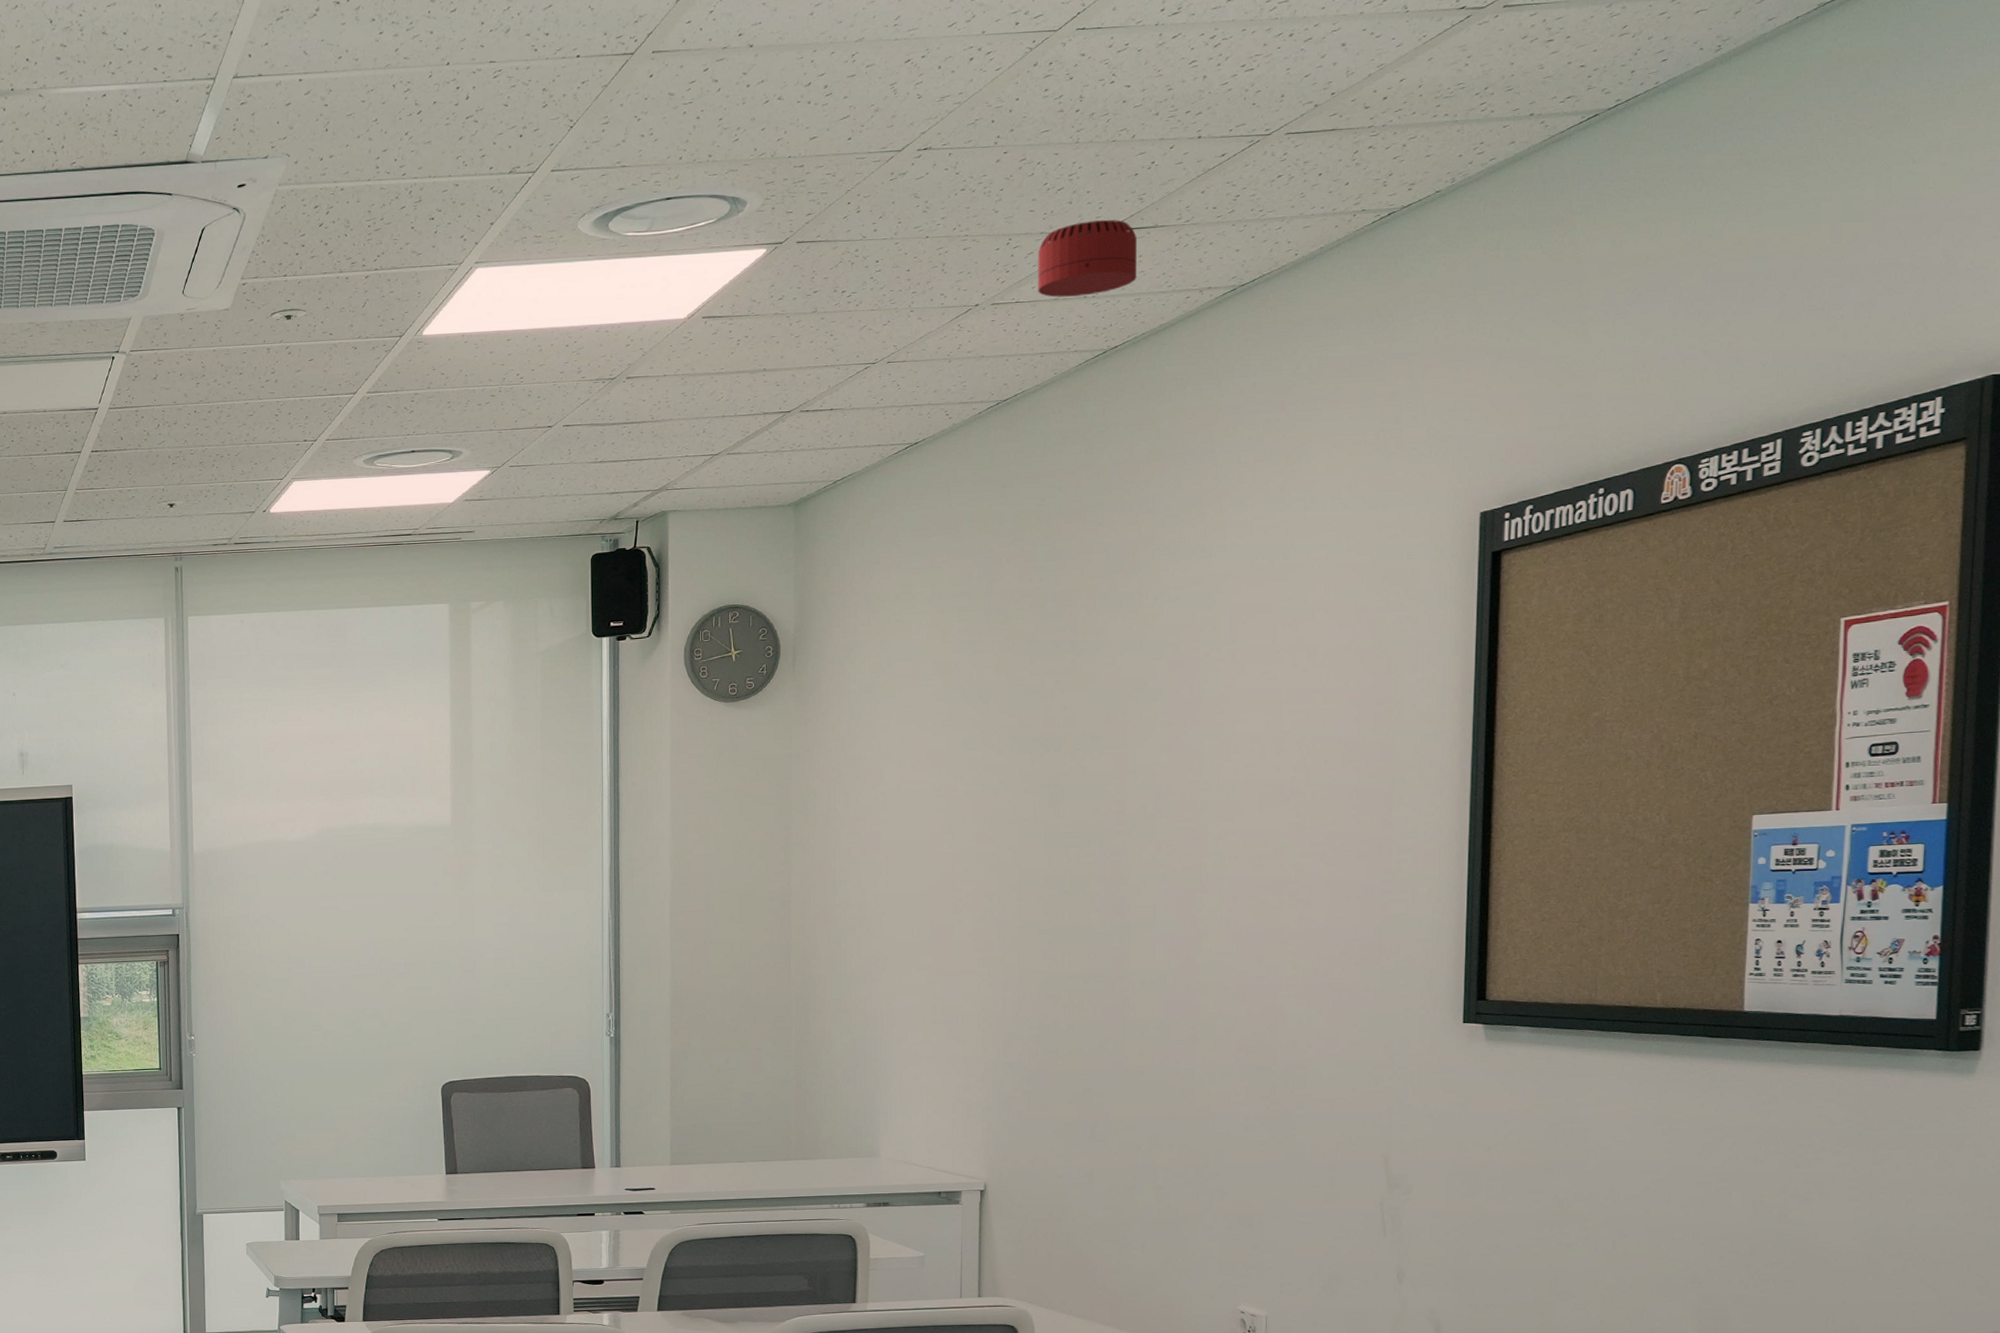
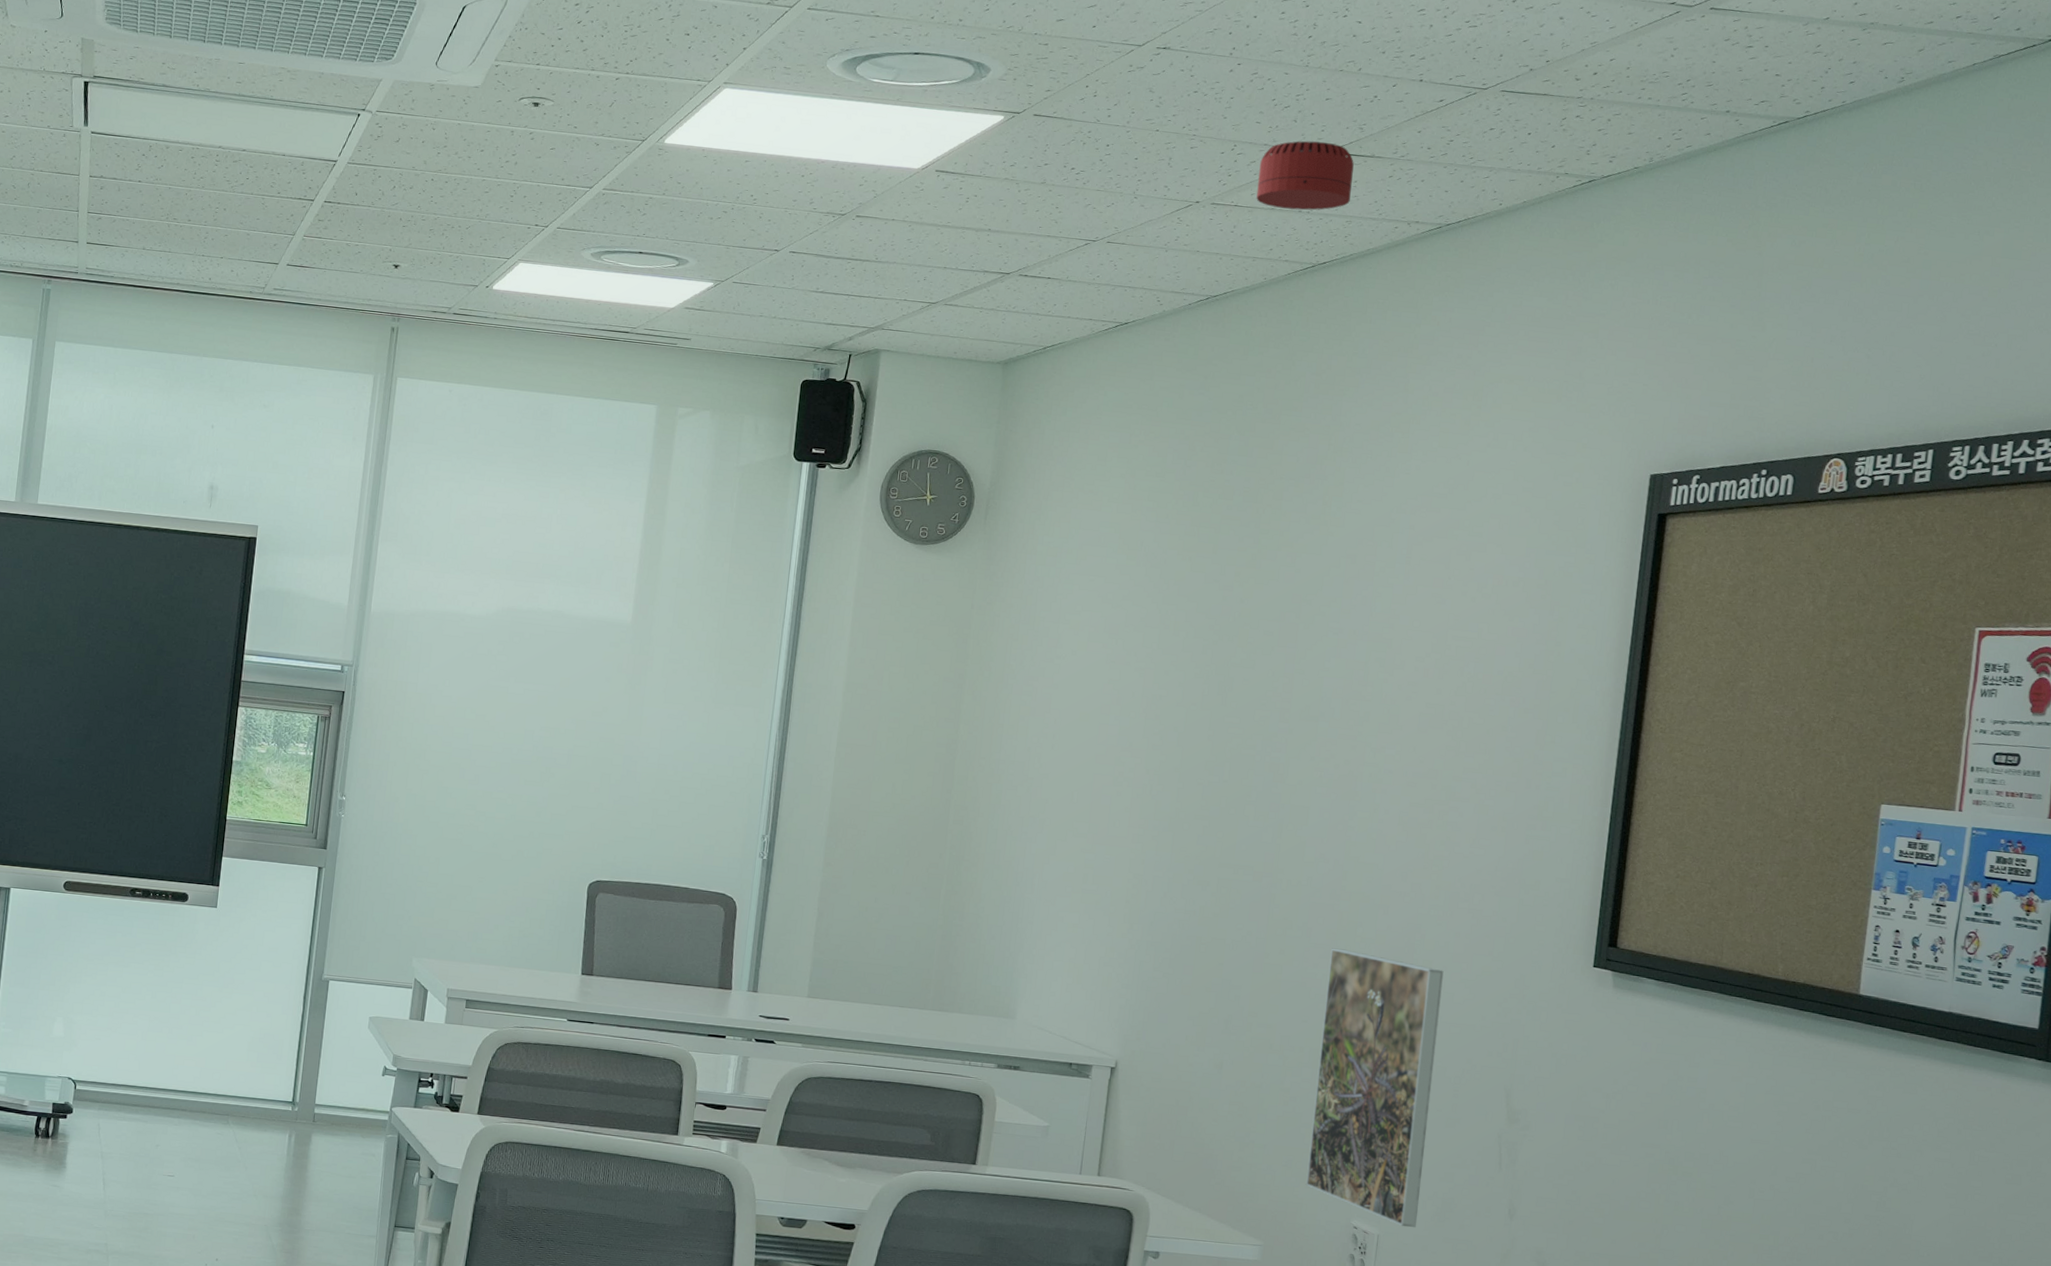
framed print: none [1188,1041,1309,1305] -> present [1305,948,1444,1228]

